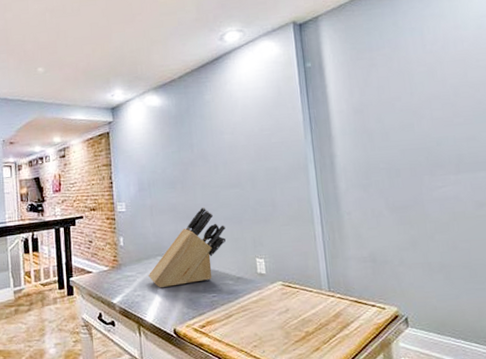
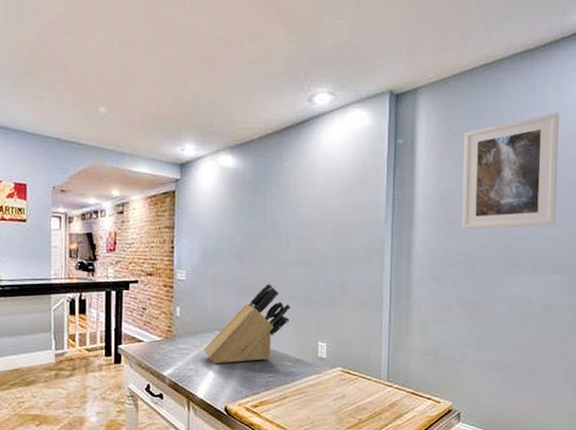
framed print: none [369,20,472,138] -> present [461,112,559,230]

